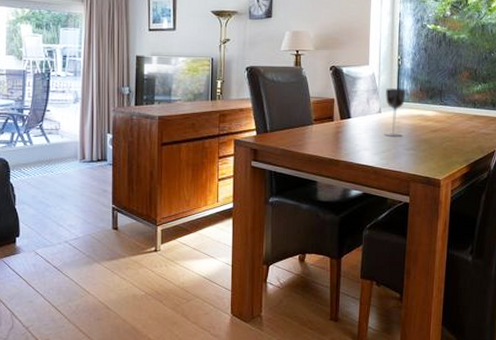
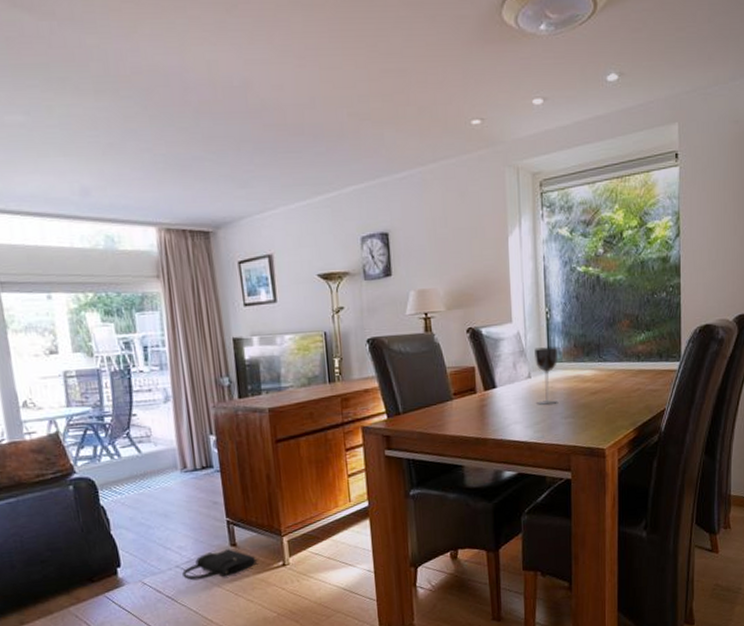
handbag: none [70,232,135,256] -> present [182,549,259,581]

